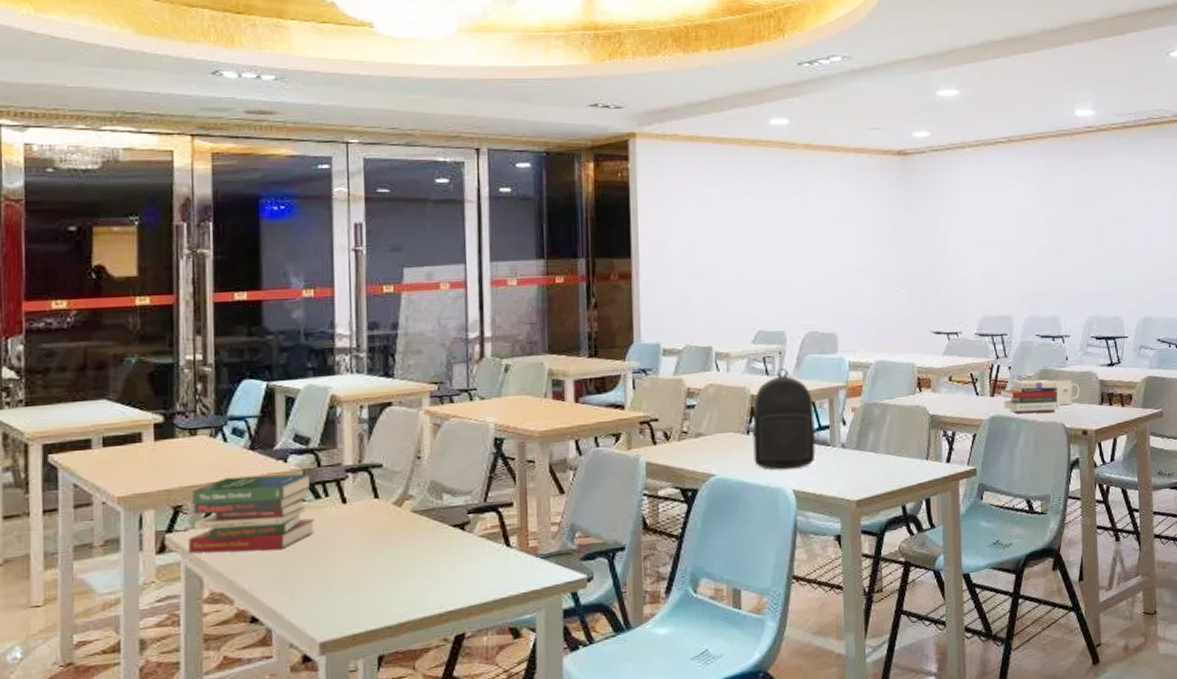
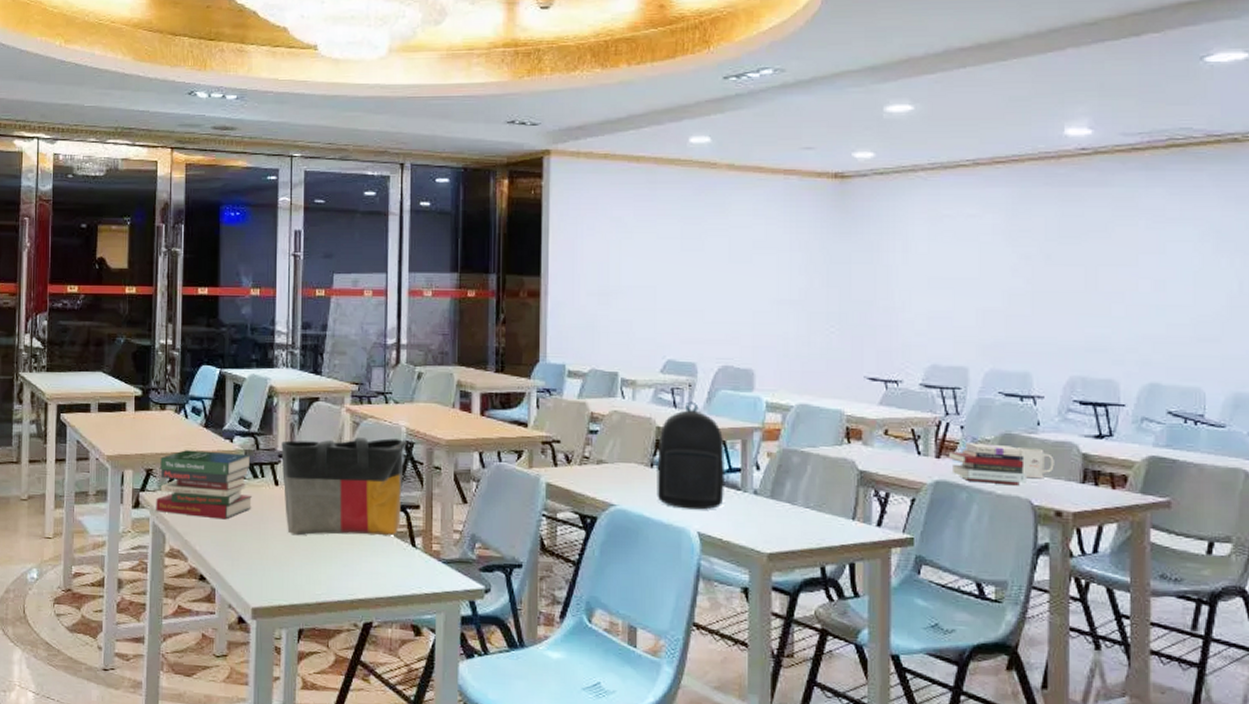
tote bag: none [348,436,497,555] -> present [281,437,408,536]

